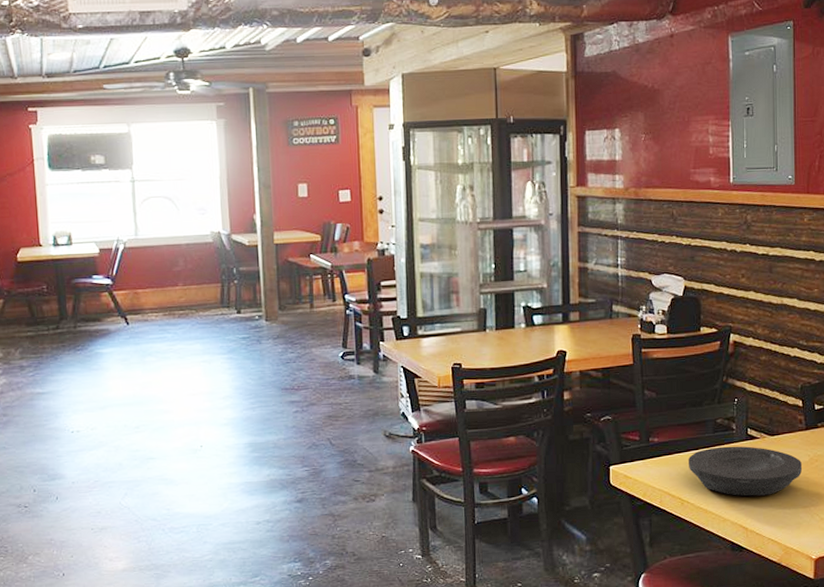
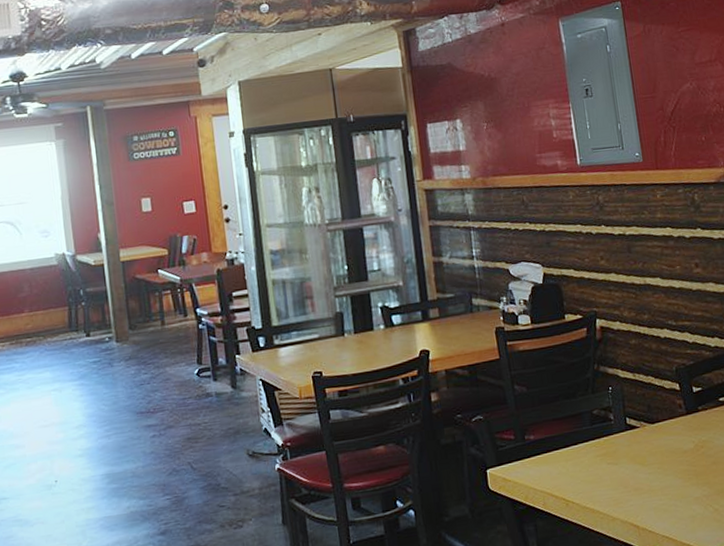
plate: present [689,446,802,496] -> none [568,437,688,492]

